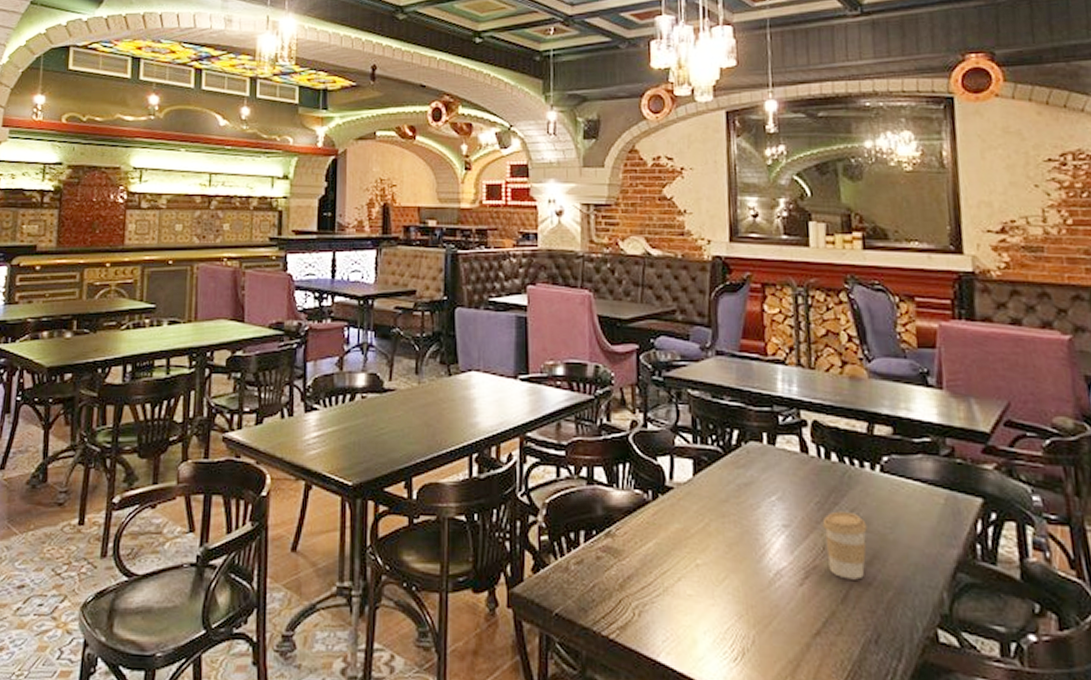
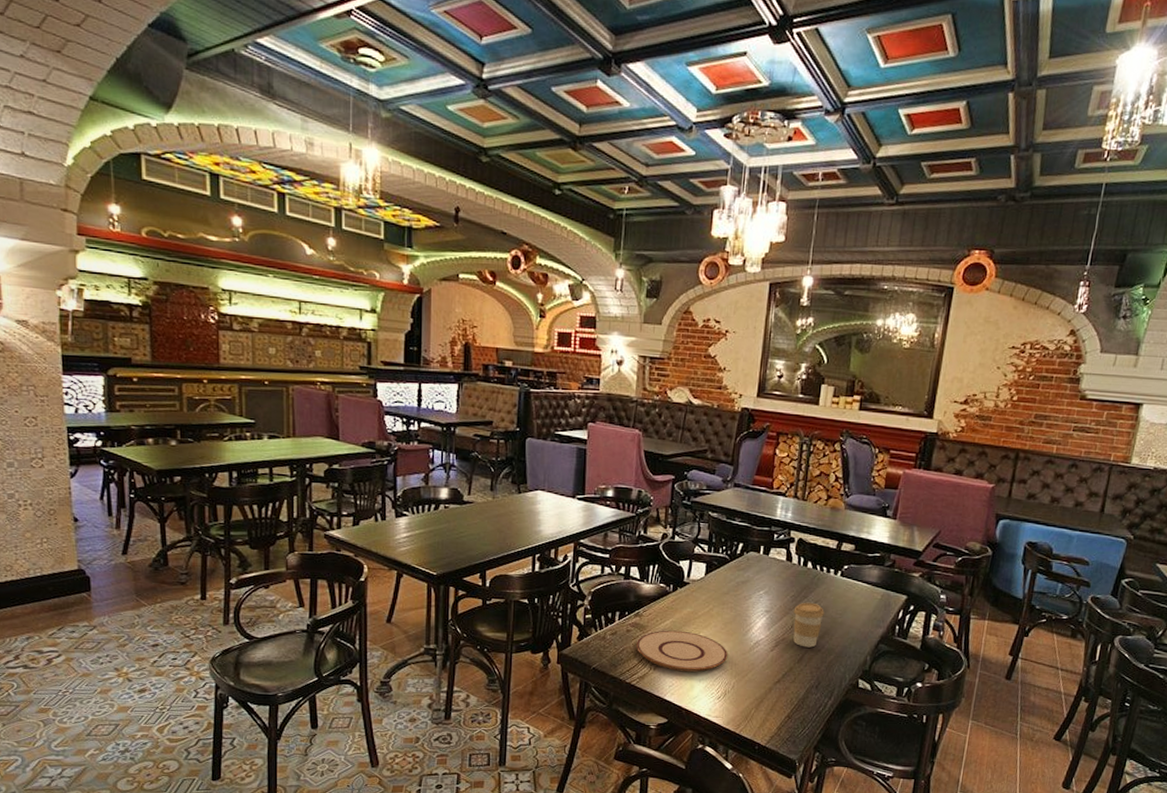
plate: none [610,556,740,620] -> present [636,630,728,673]

